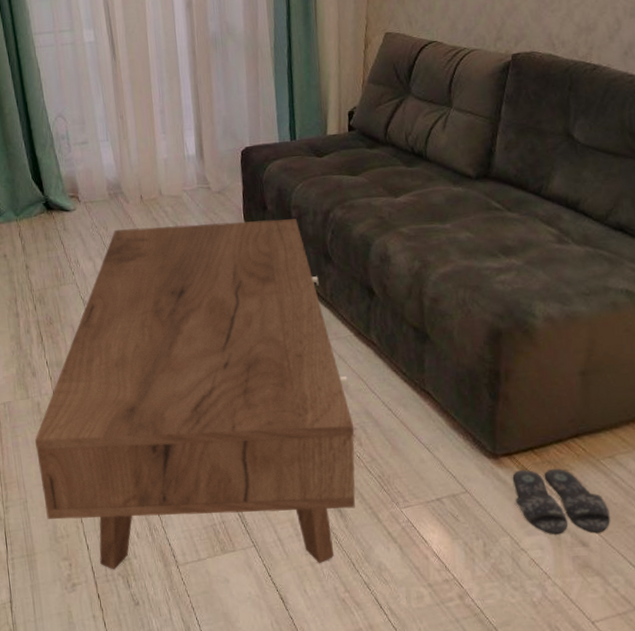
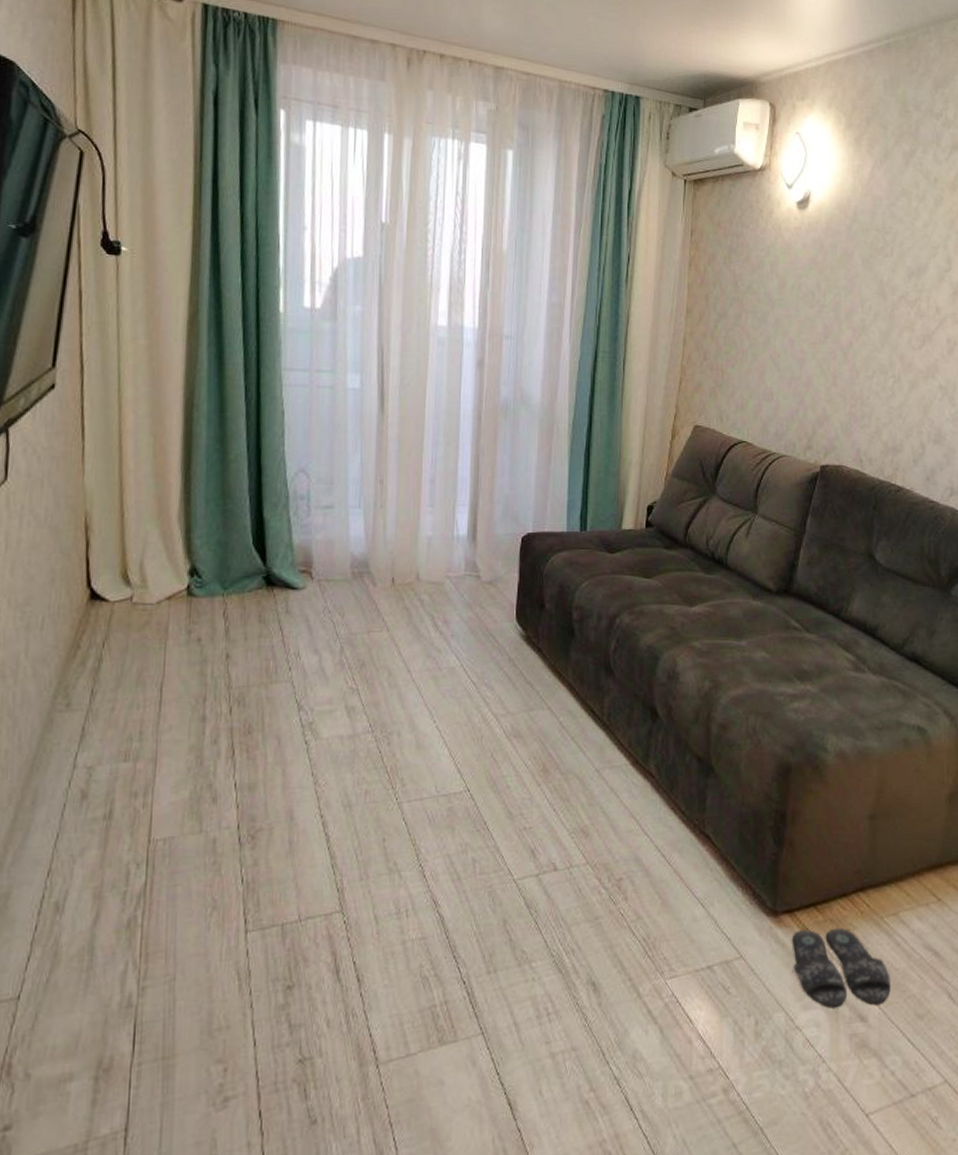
coffee table: present [35,219,356,570] -> none [200,616,620,1075]

